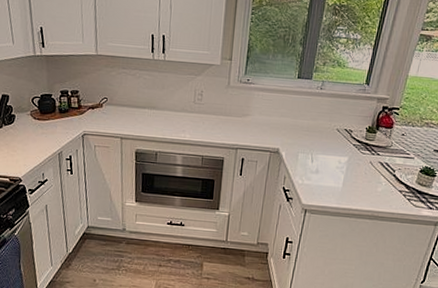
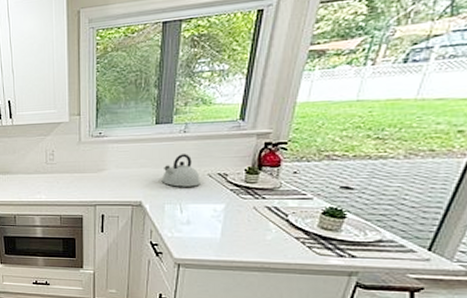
kettle: none [298,108,330,139] -> present [161,154,200,187]

